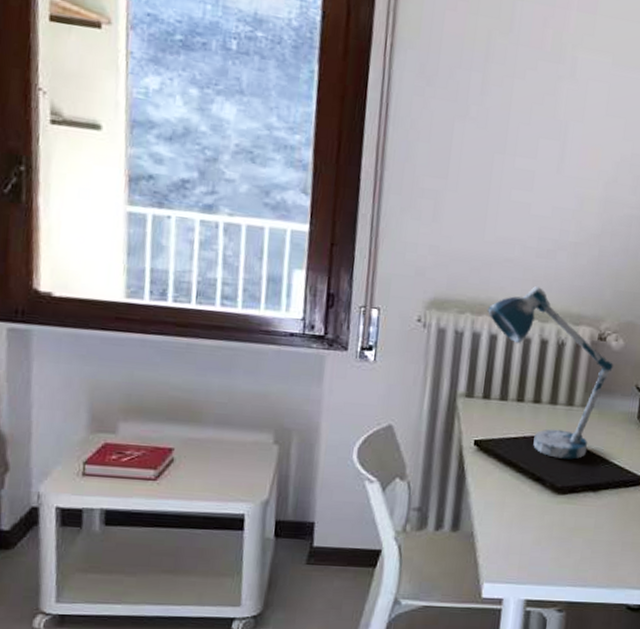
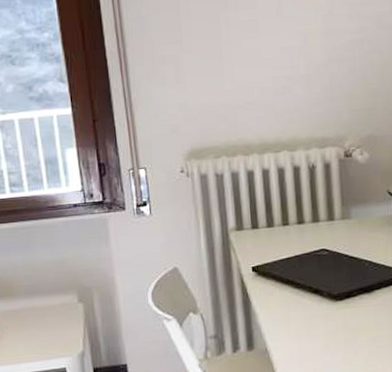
desk lamp: present [488,286,613,460] -> none [240,121,363,270]

